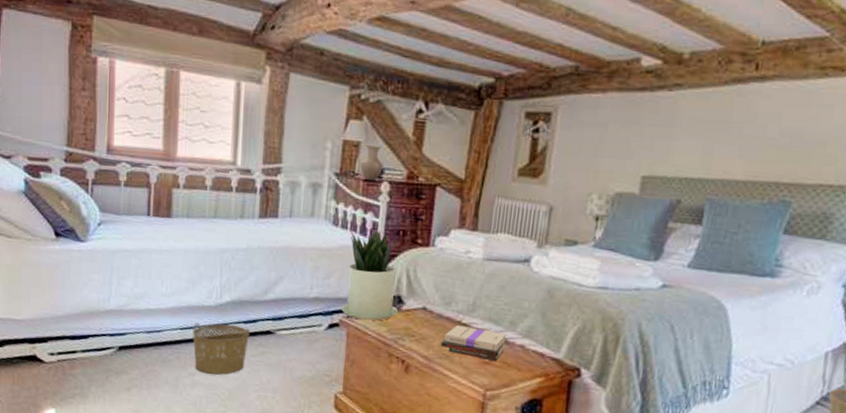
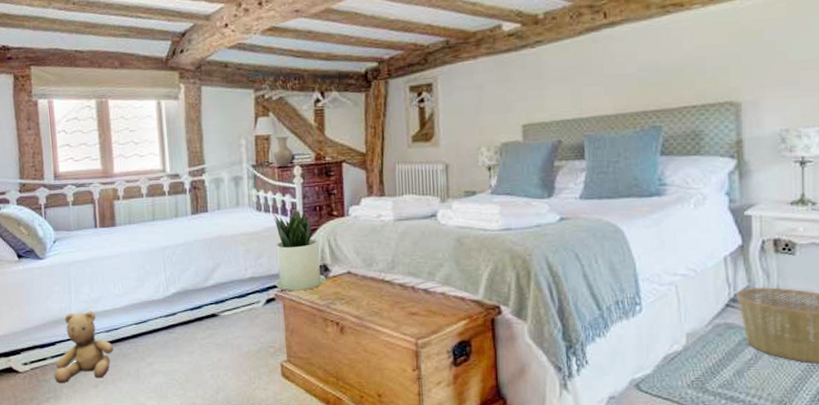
teddy bear: none [83,306,153,381] -> present [54,311,114,383]
basket: present [192,322,250,375] -> none [146,313,197,361]
books: present [441,324,507,362] -> none [369,282,428,312]

